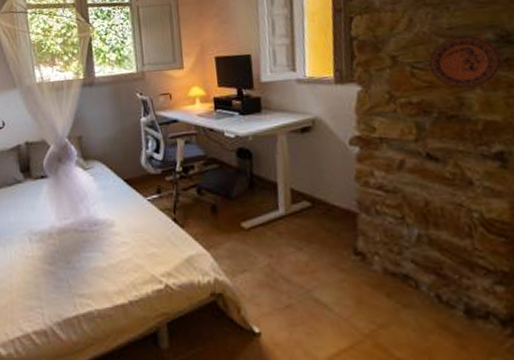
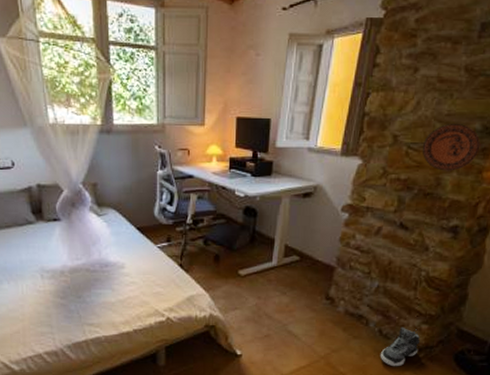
sneaker: none [446,289,502,350] -> present [380,327,420,367]

